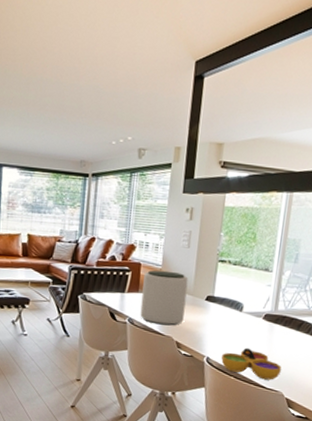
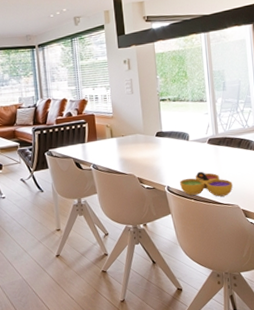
plant pot: present [140,270,189,326] -> none [99,116,141,166]

